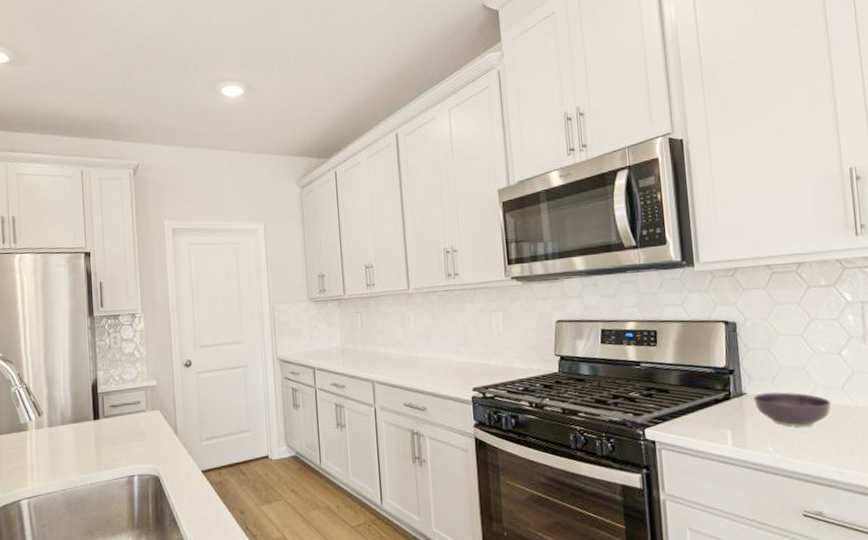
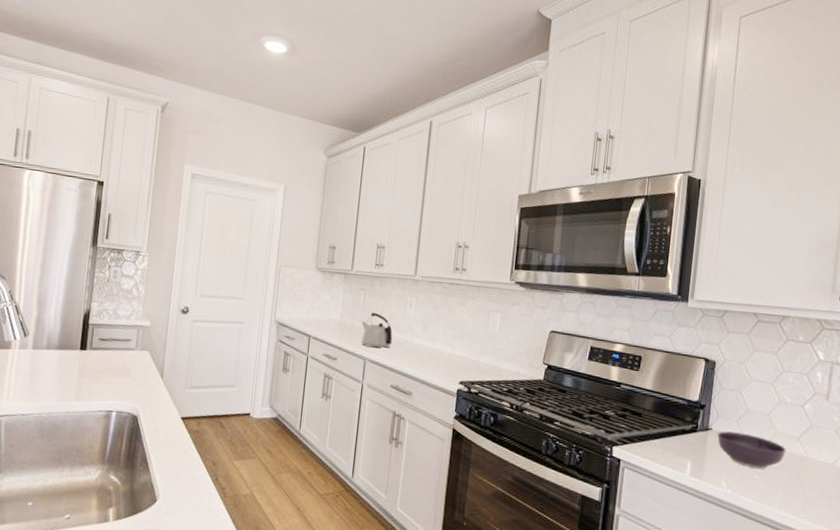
kettle: none [363,333,397,369] -> present [361,312,393,348]

